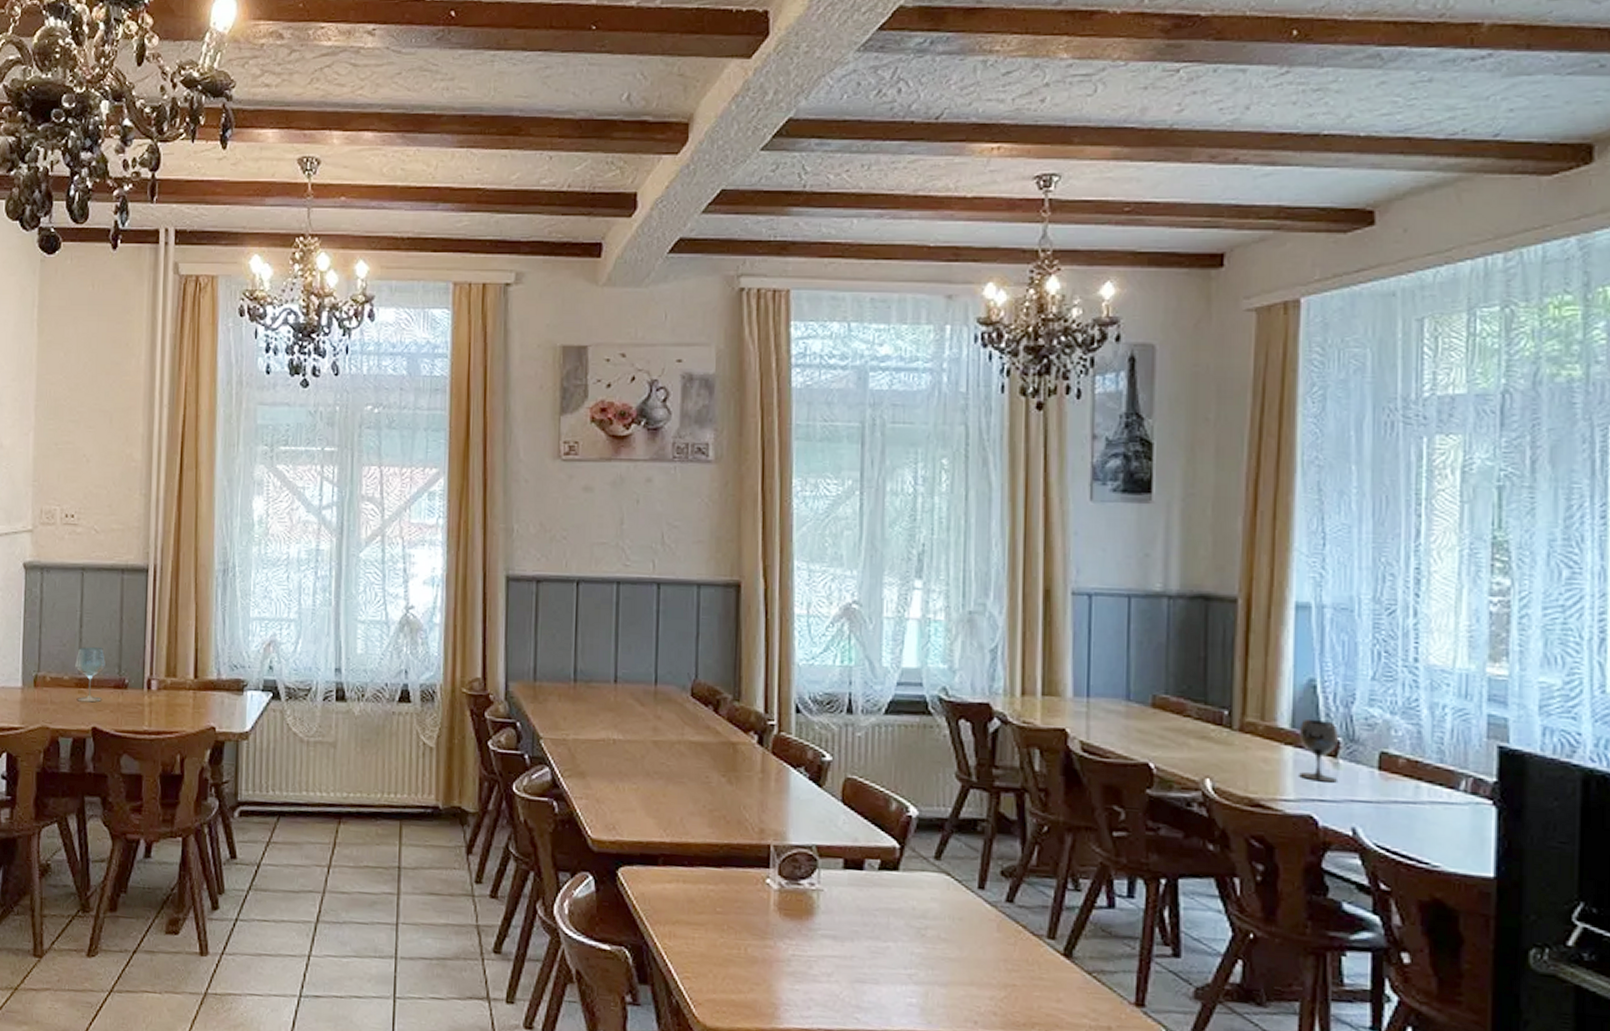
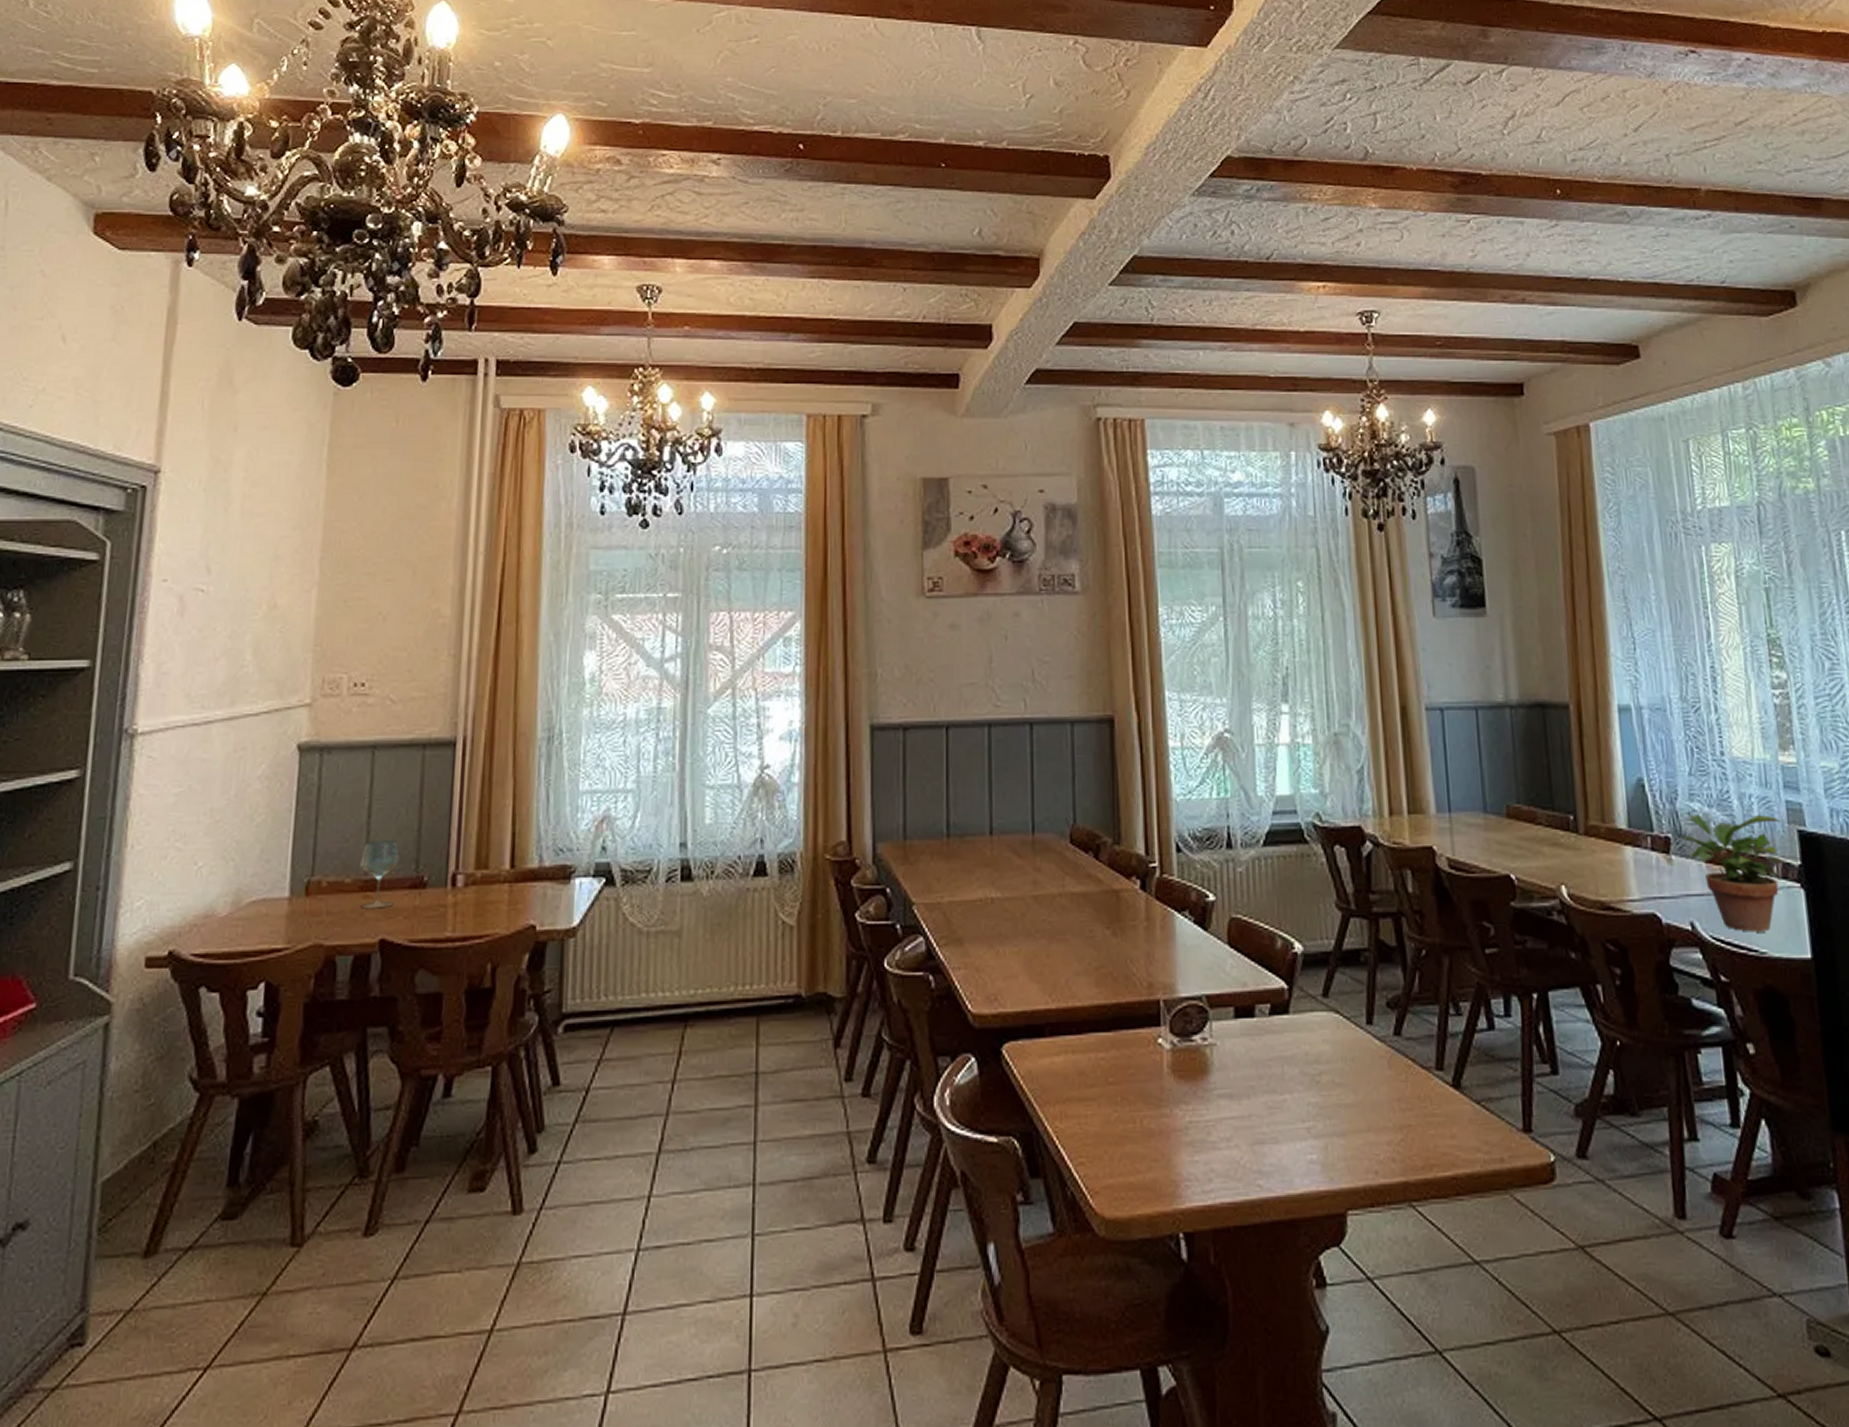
wine glass: present [1299,718,1338,783] -> none [1635,817,1672,879]
potted plant: none [1356,720,1478,846] -> present [1683,815,1784,932]

